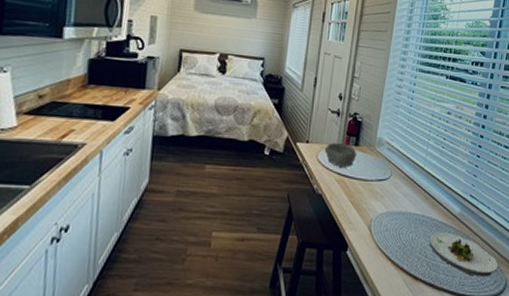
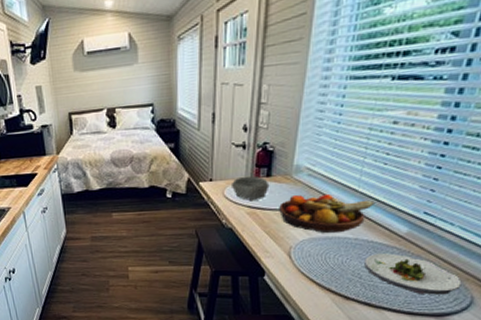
fruit bowl: none [363,167,436,208] -> present [279,193,374,233]

